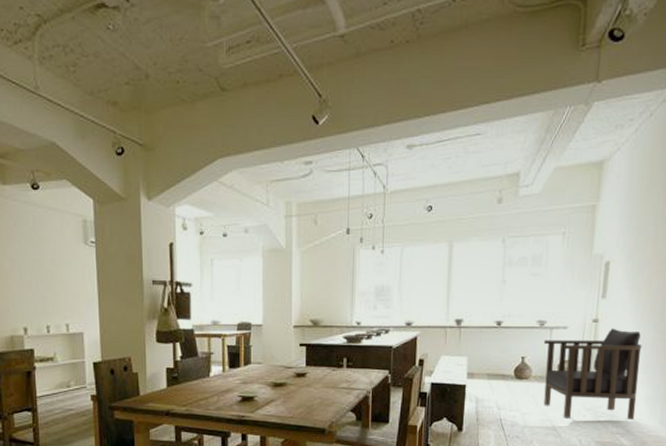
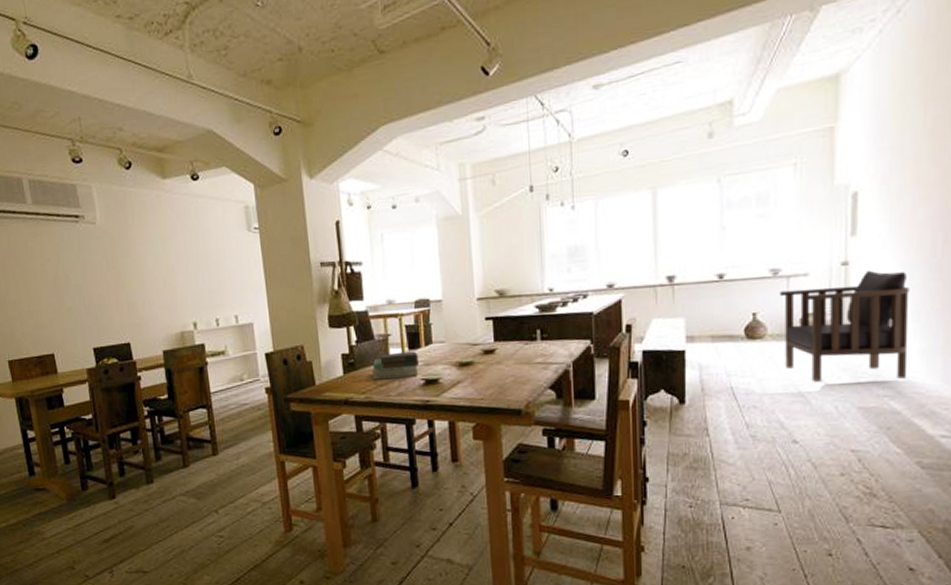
books: none [193,370,238,394] -> present [371,351,420,380]

